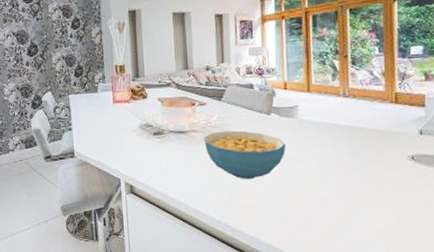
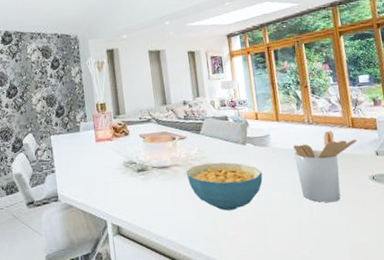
utensil holder: none [323,104,399,180] -> present [293,130,358,203]

